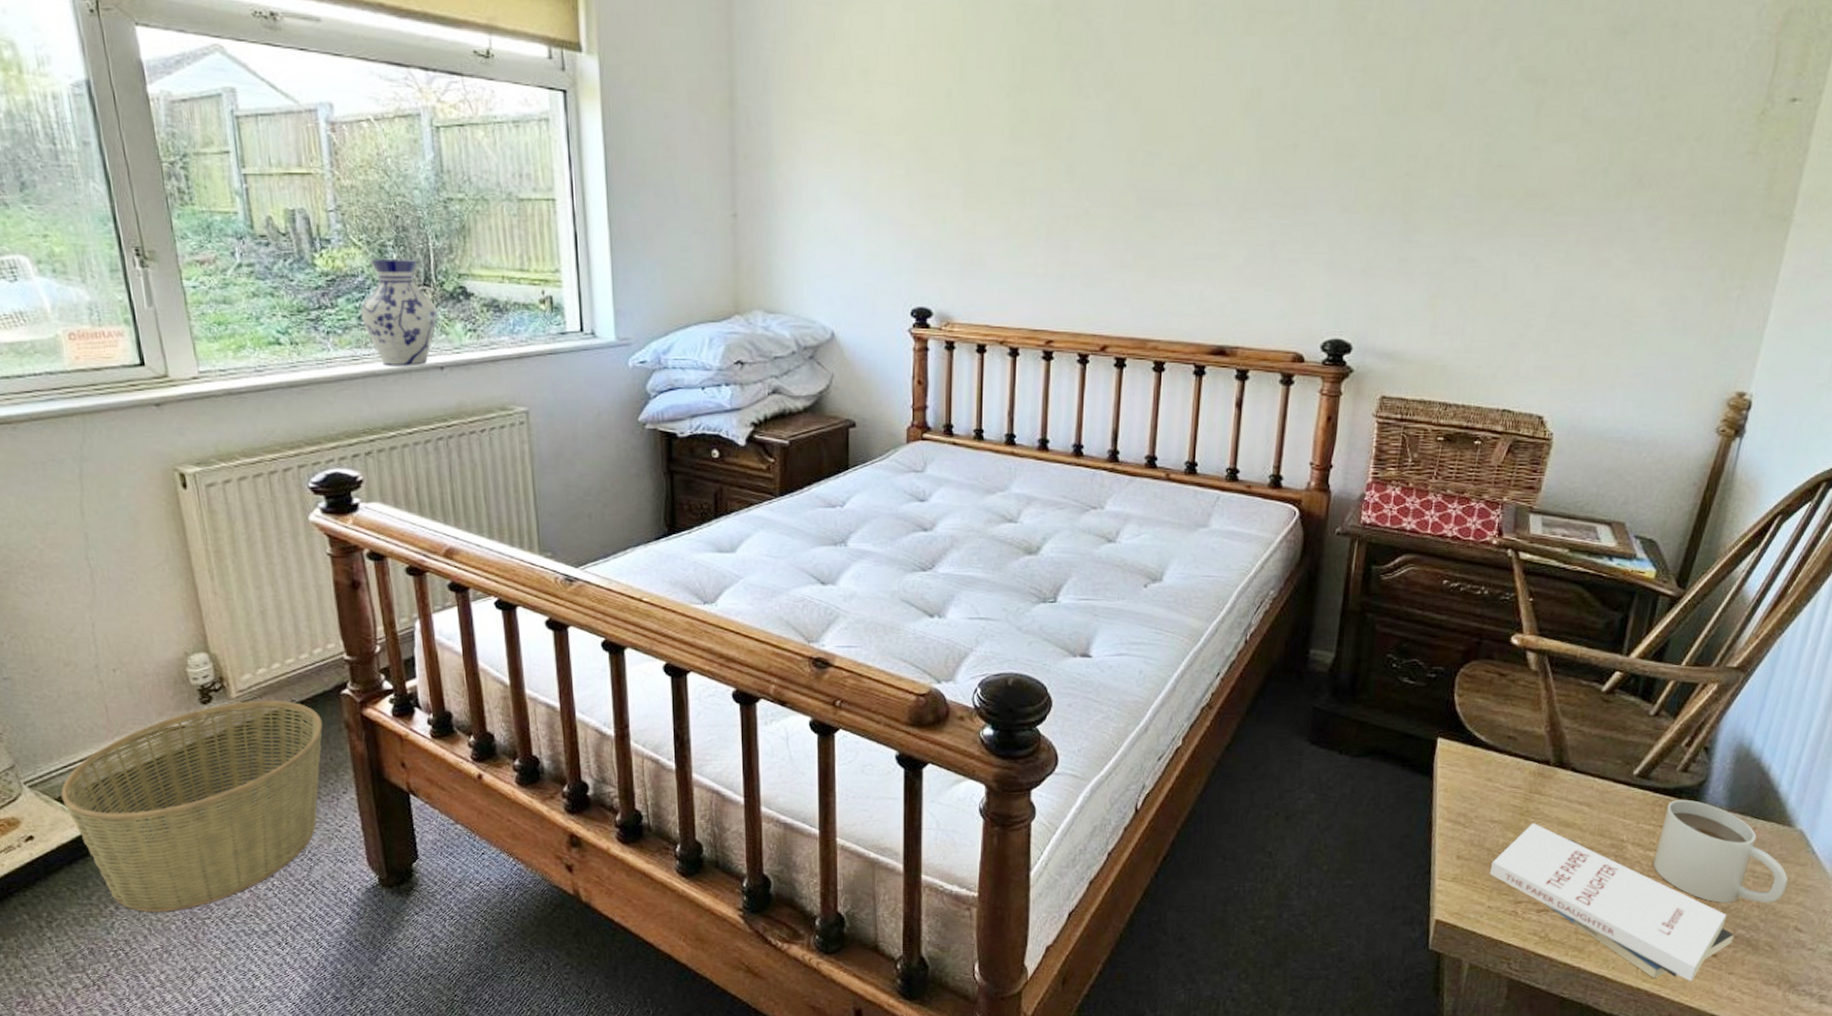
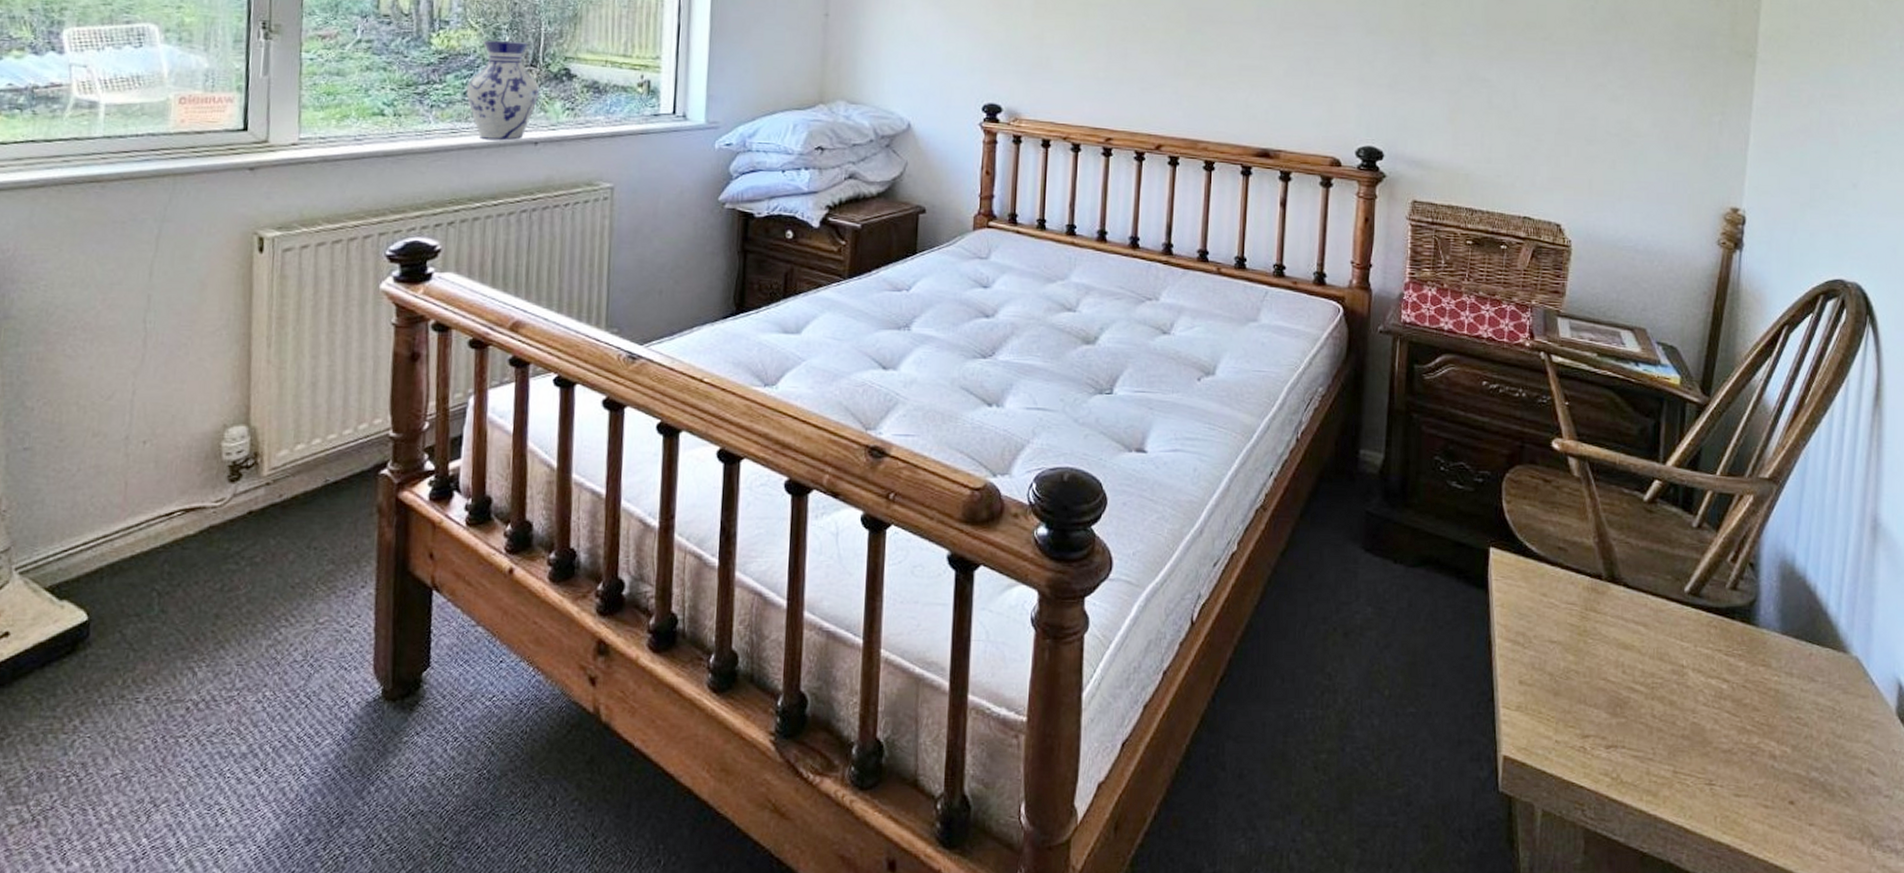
basket: present [60,700,323,913] -> none [52,479,354,729]
books: present [1489,822,1734,982] -> none [1553,643,1808,835]
mug: present [1653,799,1788,903] -> none [1716,620,1852,741]

